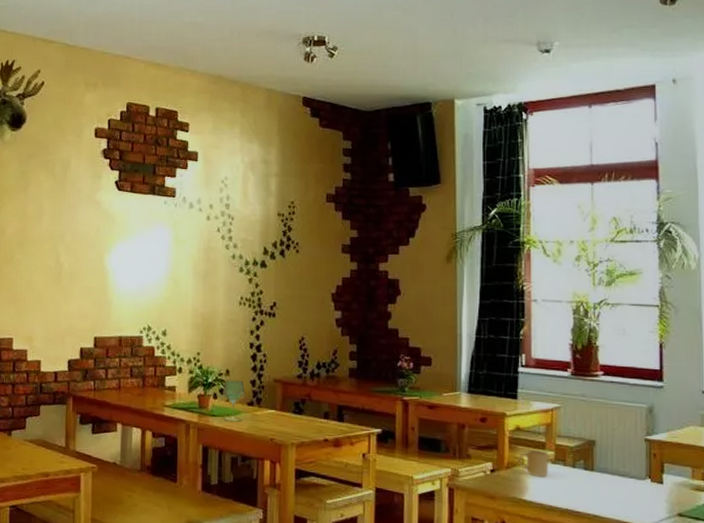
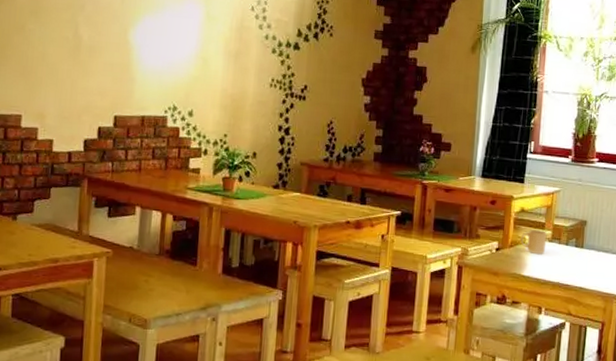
wine glass: present [222,380,246,422] -> none [248,162,272,205]

